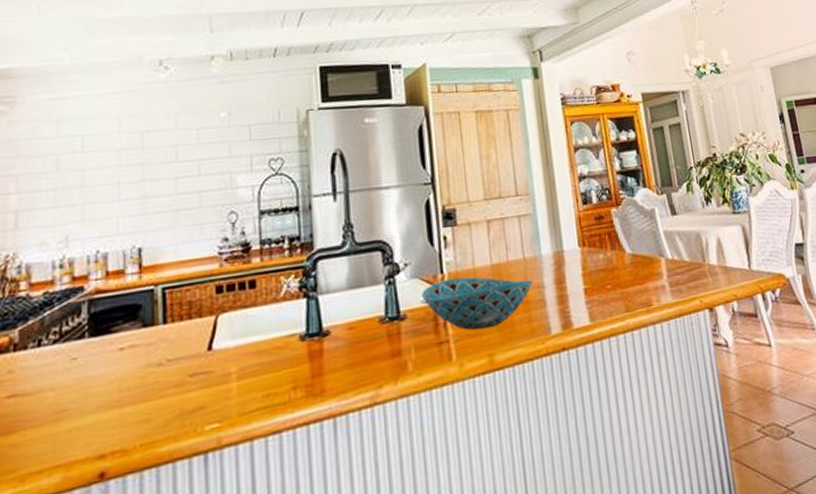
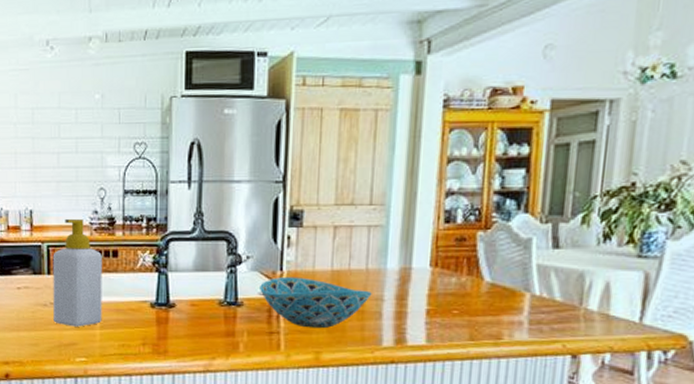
soap bottle: none [170,249,239,386] -> present [52,218,102,327]

